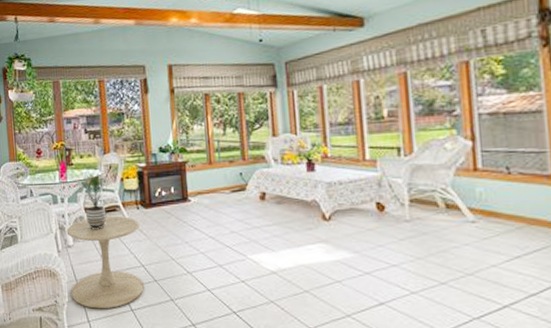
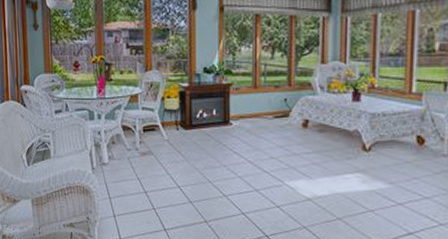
side table: present [66,215,144,309] -> none [102,135,178,228]
potted plant: present [75,173,112,229] -> none [113,91,152,148]

